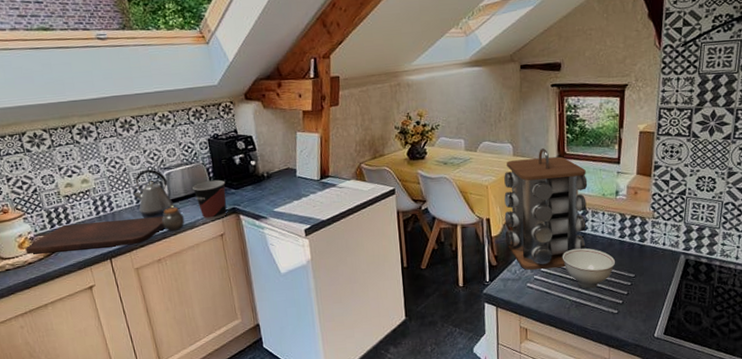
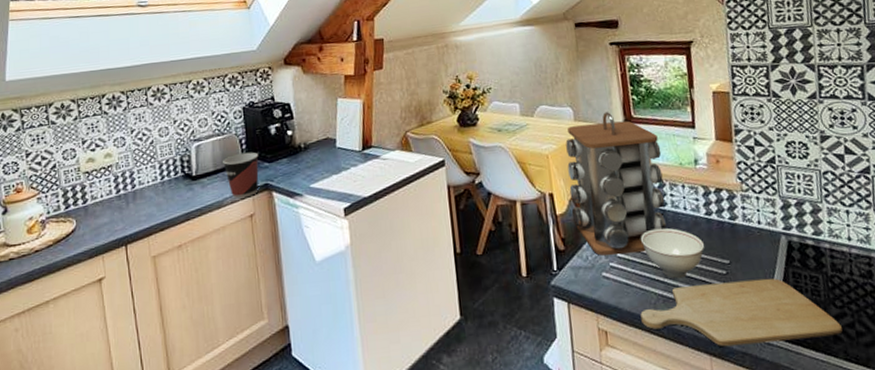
cutting board: present [25,215,165,255] -> none [34,193,190,241]
kettle: present [132,169,176,218] -> none [157,141,203,197]
jar: present [161,207,185,232] -> none [186,183,212,213]
chopping board: none [556,288,718,341] -> present [640,278,843,347]

